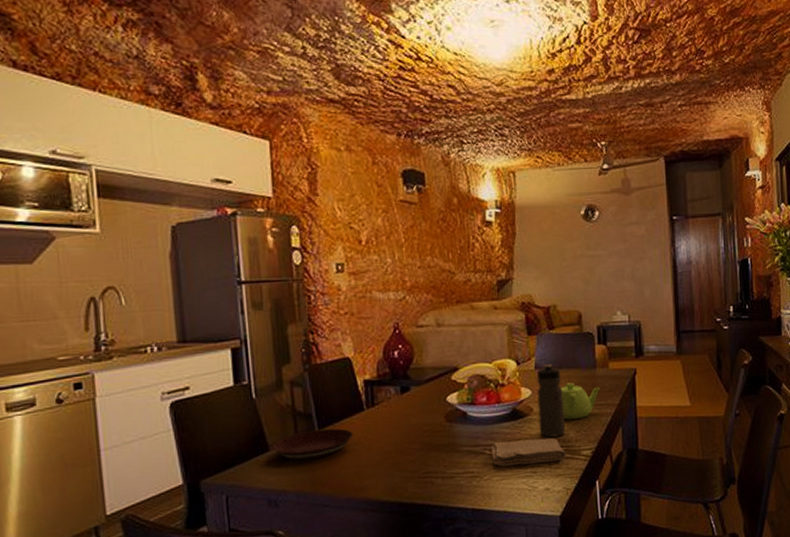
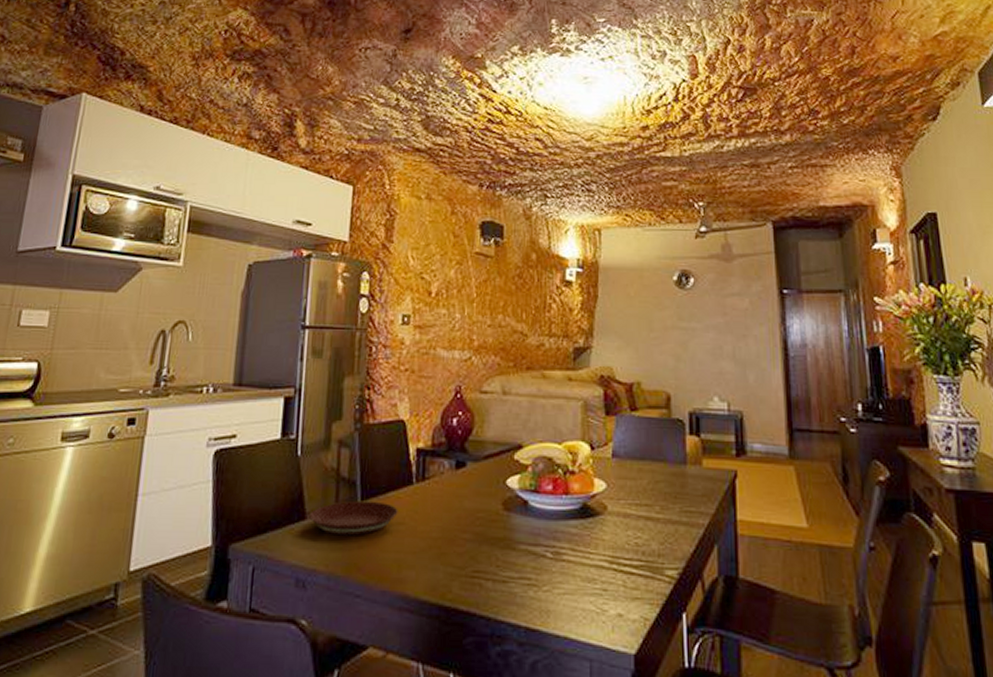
washcloth: present [490,437,566,467] -> none [553,544,645,579]
water bottle: present [537,364,566,438] -> none [613,452,646,547]
teapot: present [560,382,600,420] -> none [641,479,690,527]

